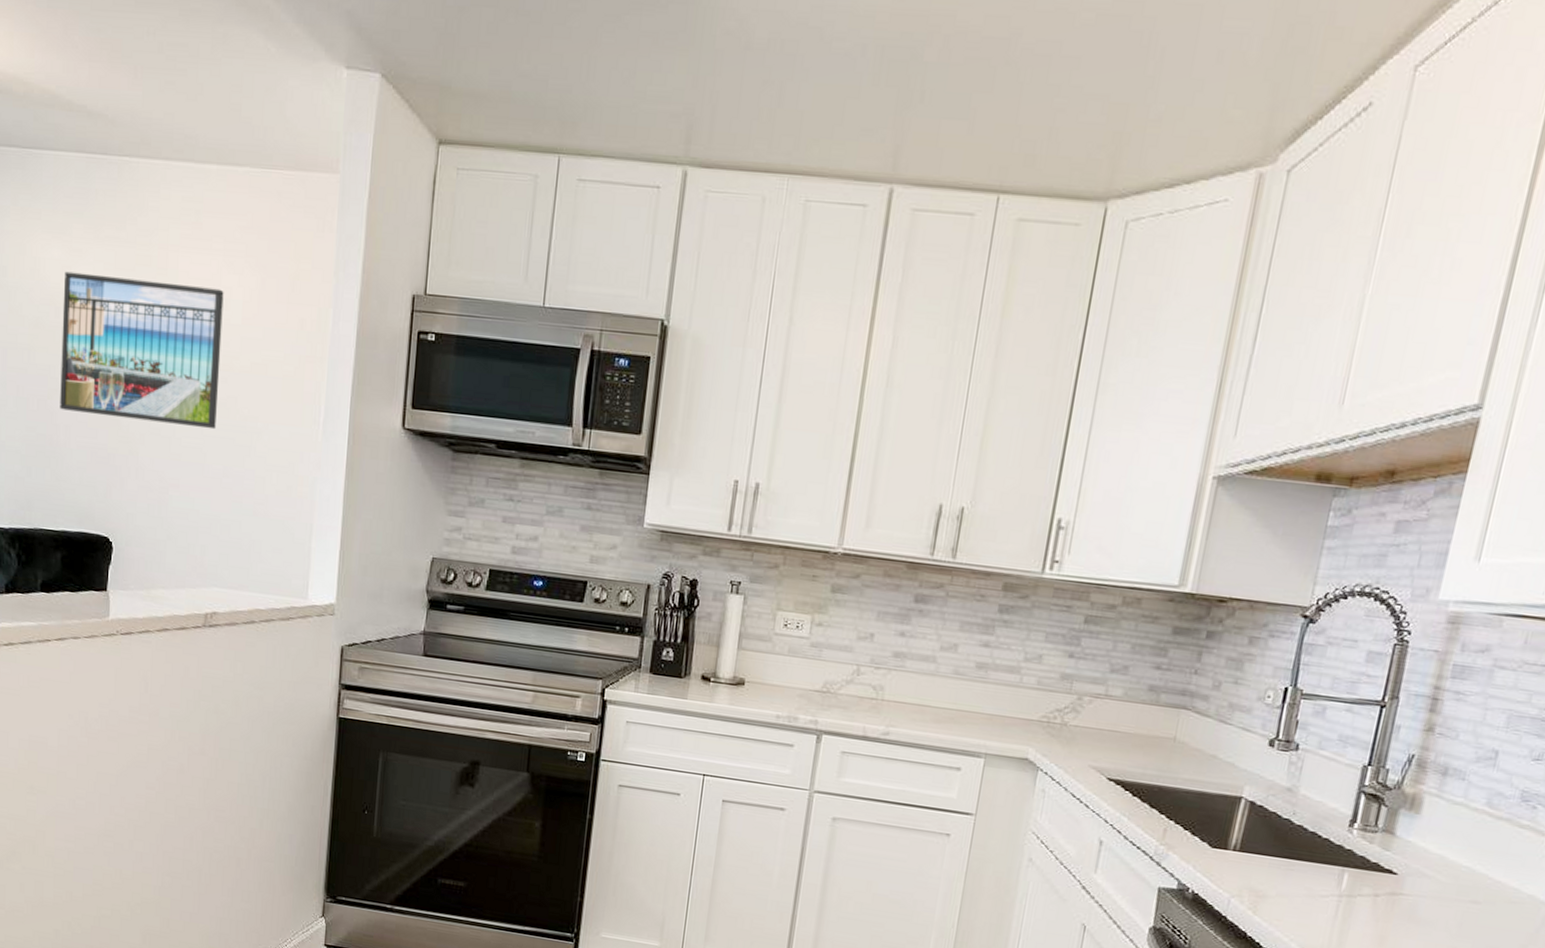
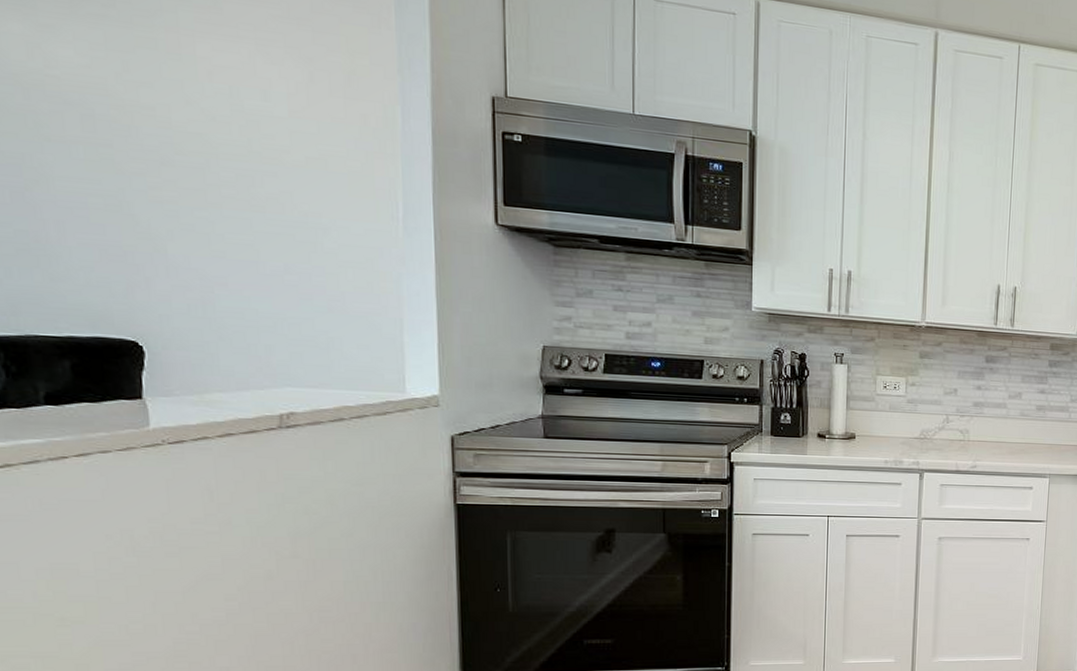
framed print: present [60,271,224,430] -> none [32,48,268,225]

